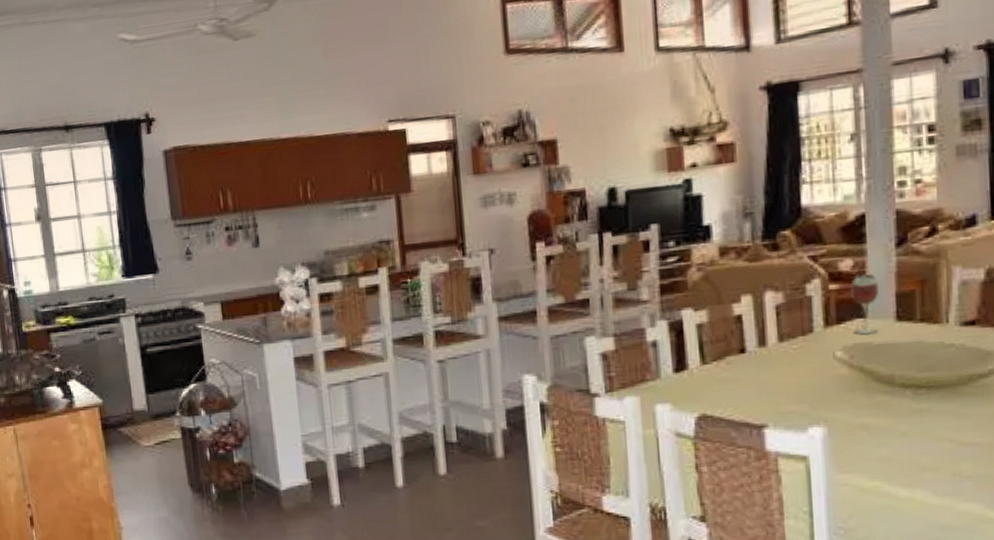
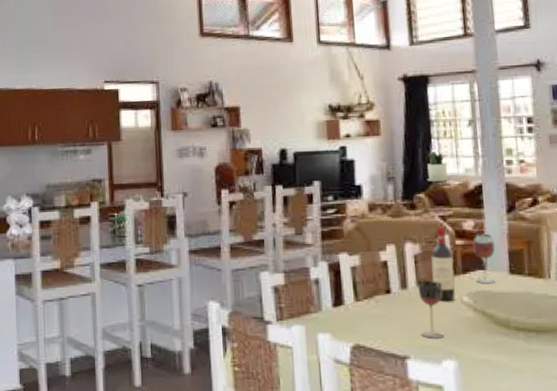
wineglass: none [779,335,811,403] -> present [418,281,444,338]
planter: none [794,175,824,216] -> present [427,150,450,183]
wine bottle: none [797,269,827,359] -> present [431,227,455,302]

